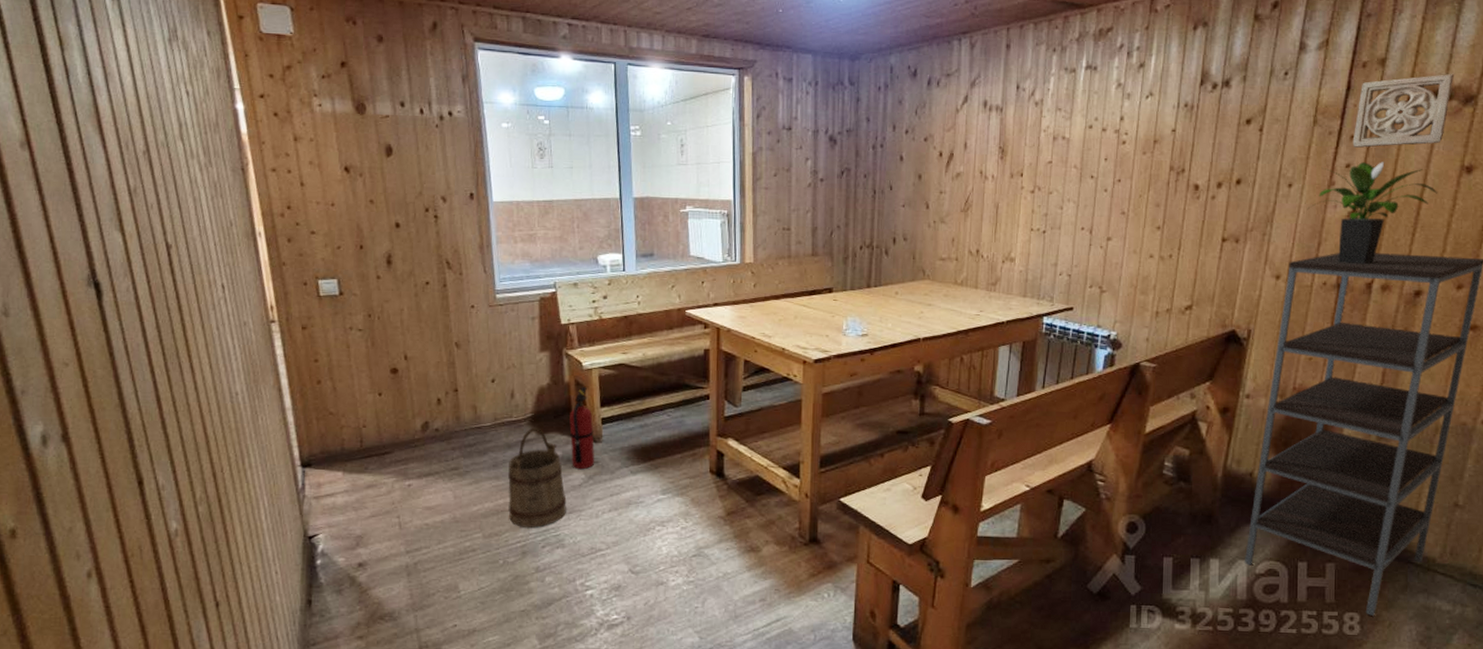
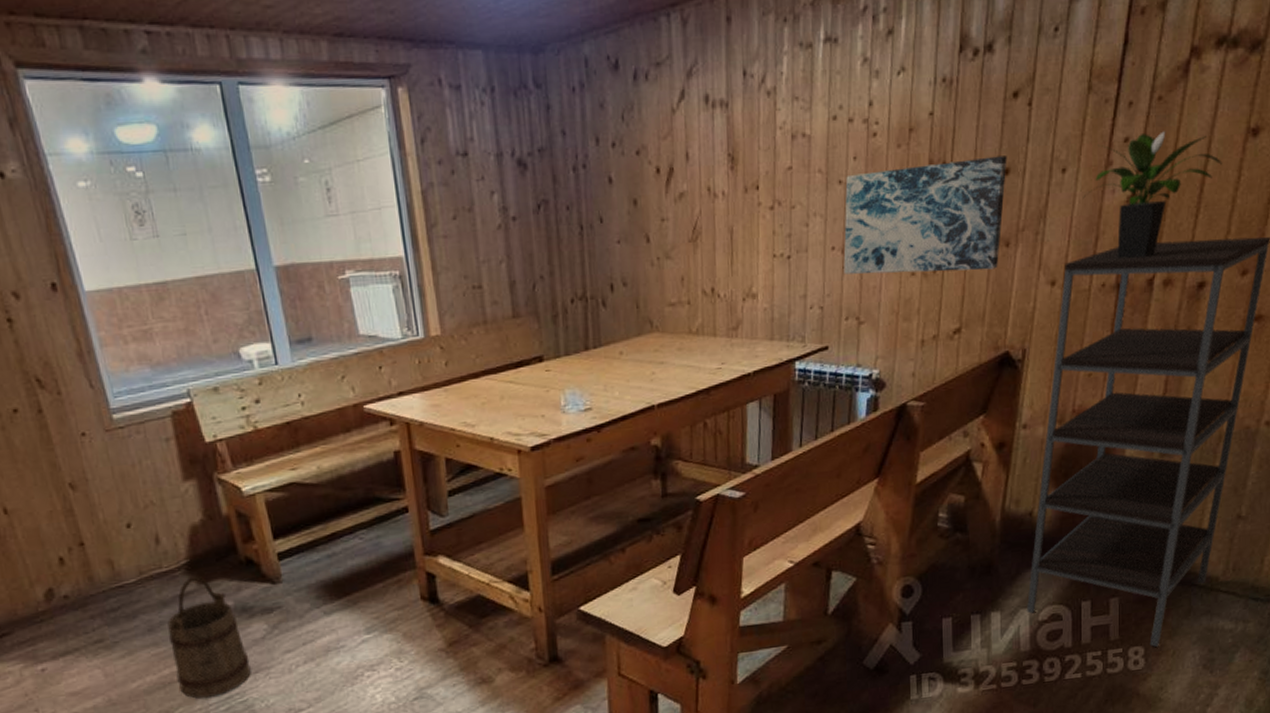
fire extinguisher: present [569,387,595,470] -> none [235,518,278,619]
wall art: none [1091,168,1239,260] -> present [843,156,1007,275]
wall ornament: present [1352,73,1455,148] -> none [1131,13,1241,116]

